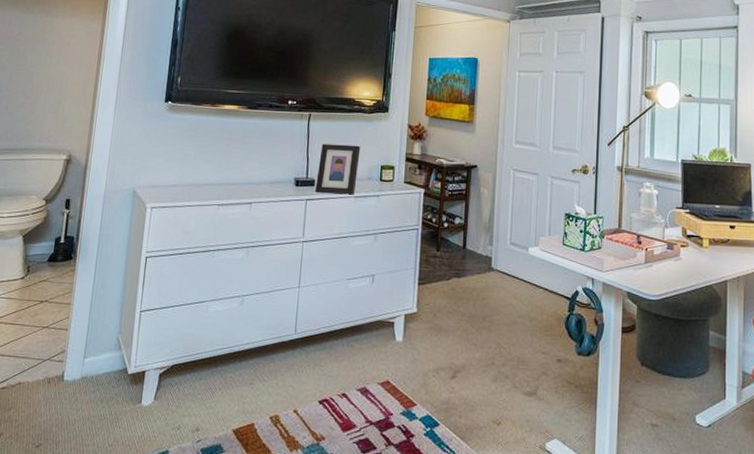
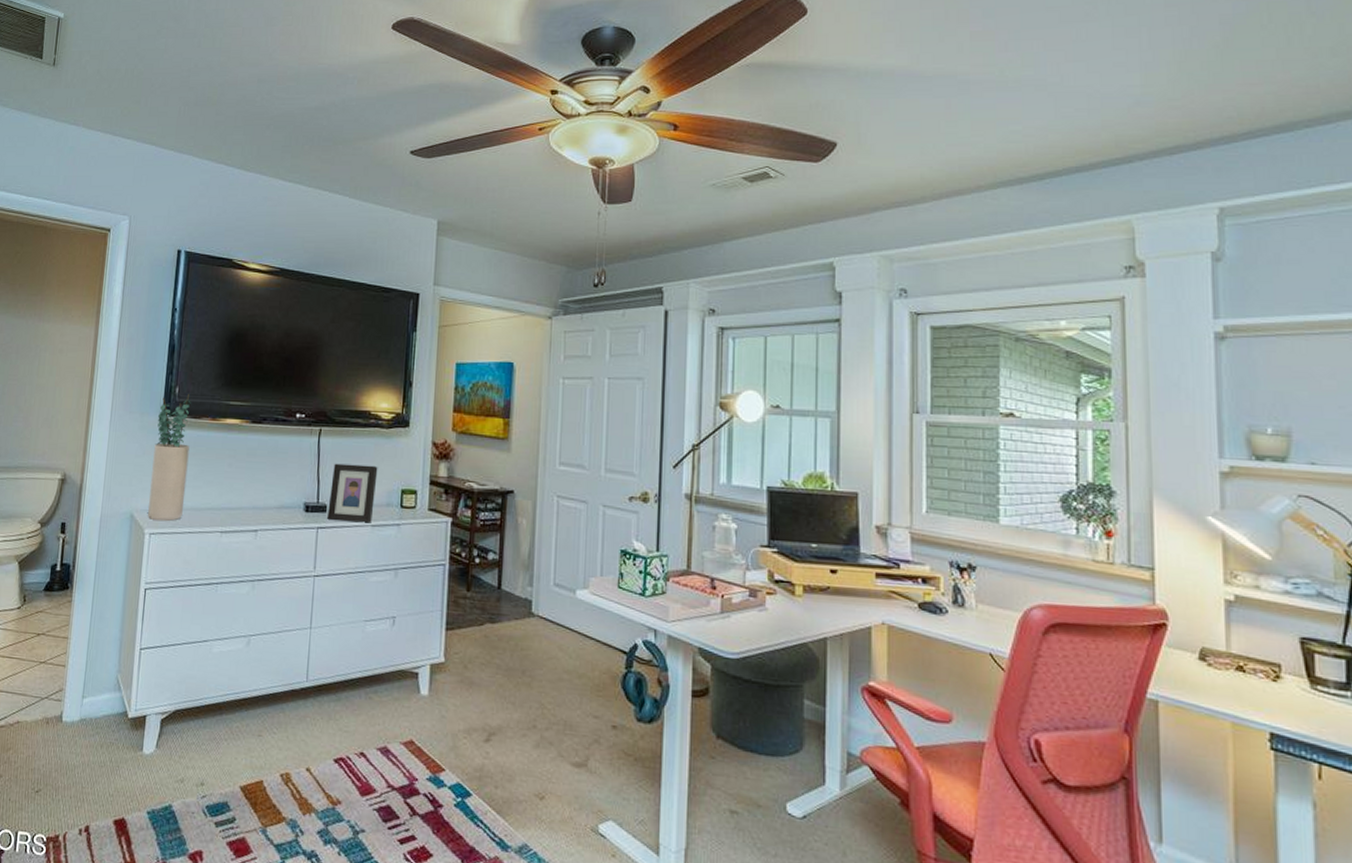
vase: none [150,83,192,197] -> present [148,394,191,522]

